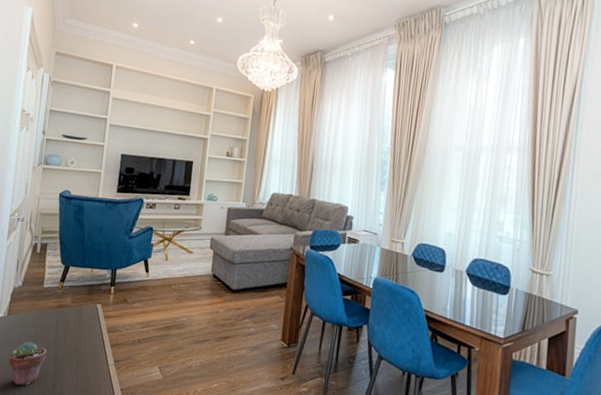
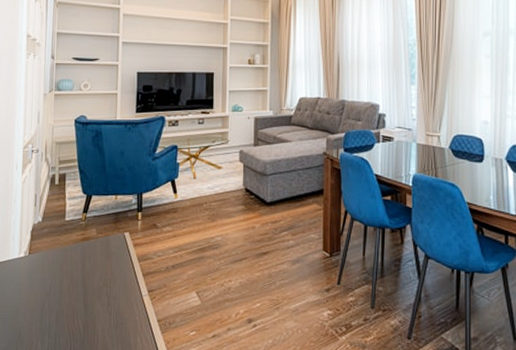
potted succulent: present [9,341,47,386] -> none [34,279,75,329]

